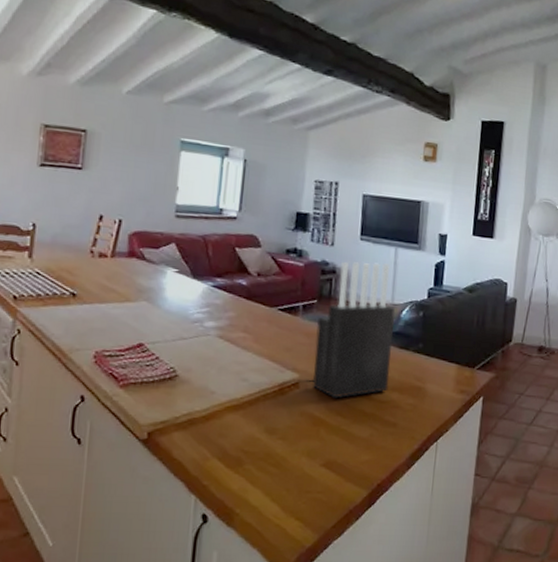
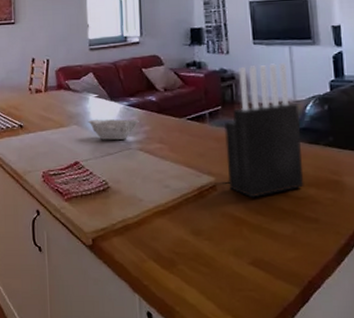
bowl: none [161,297,224,324] -> present [87,119,139,140]

